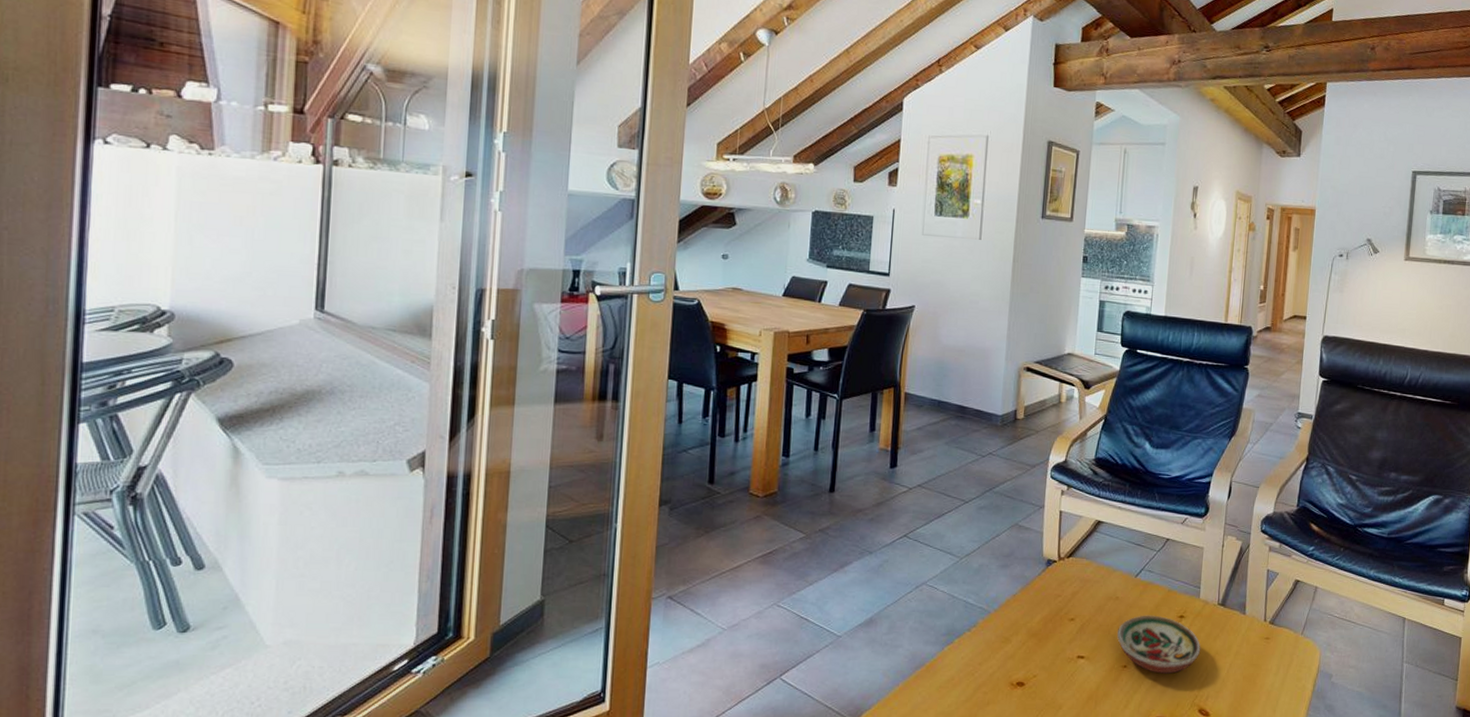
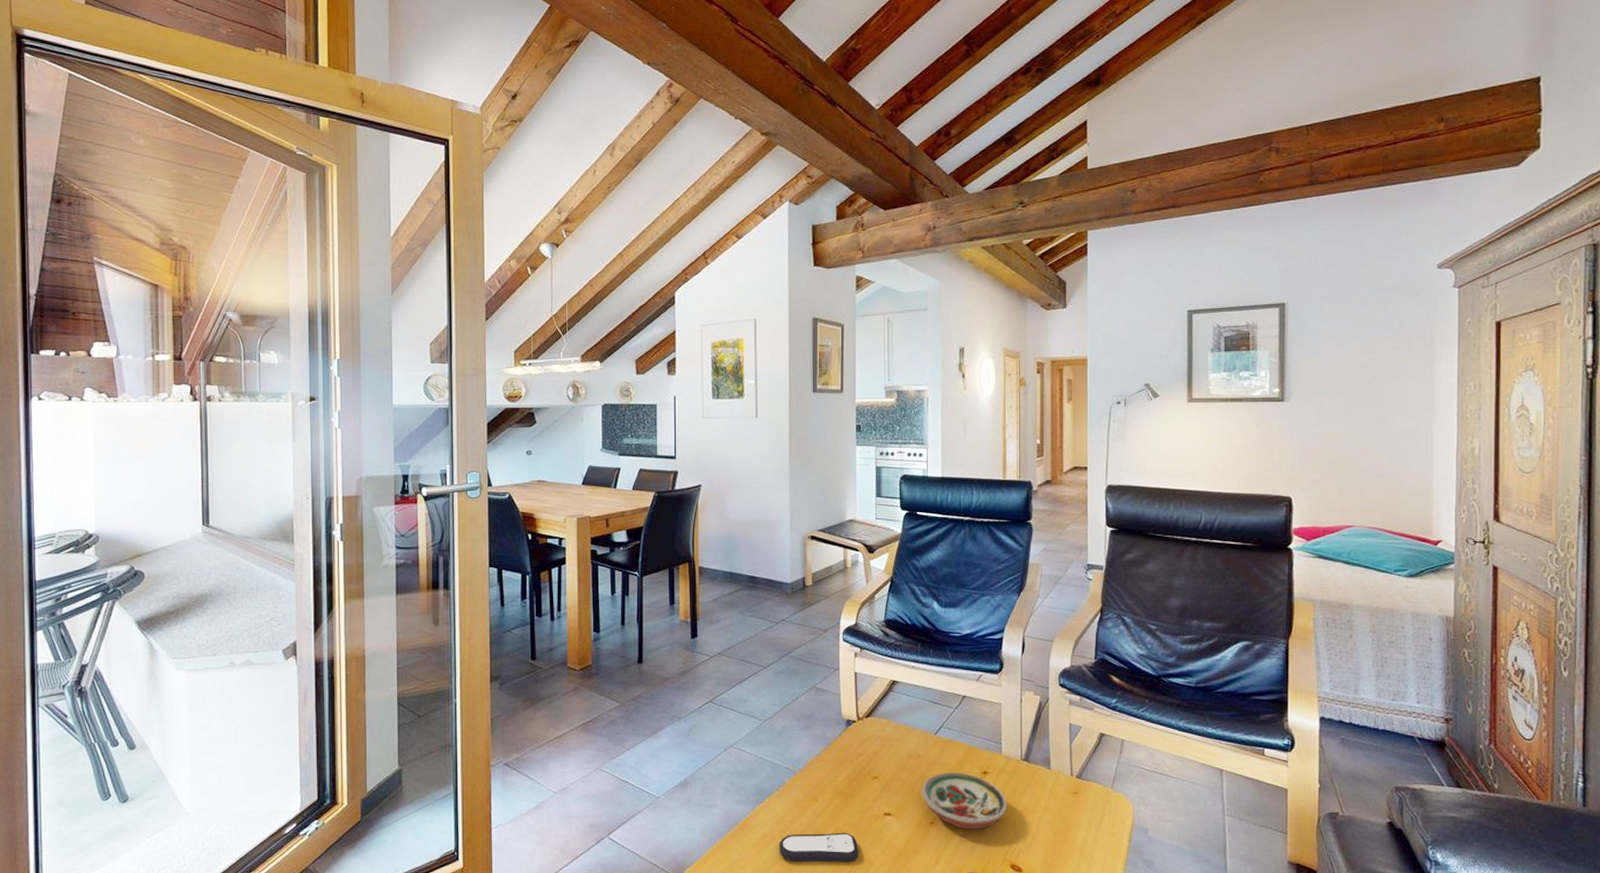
remote control: none [965,675,1049,706] -> present [778,832,859,862]

